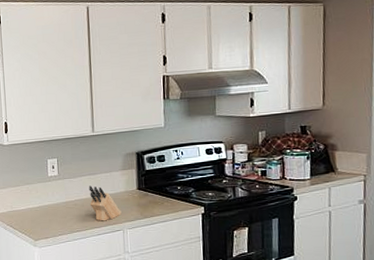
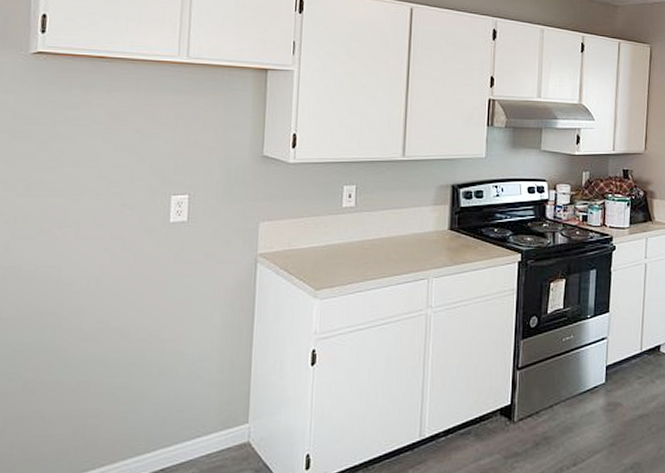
knife block: present [88,186,122,221] -> none [391,222,428,267]

